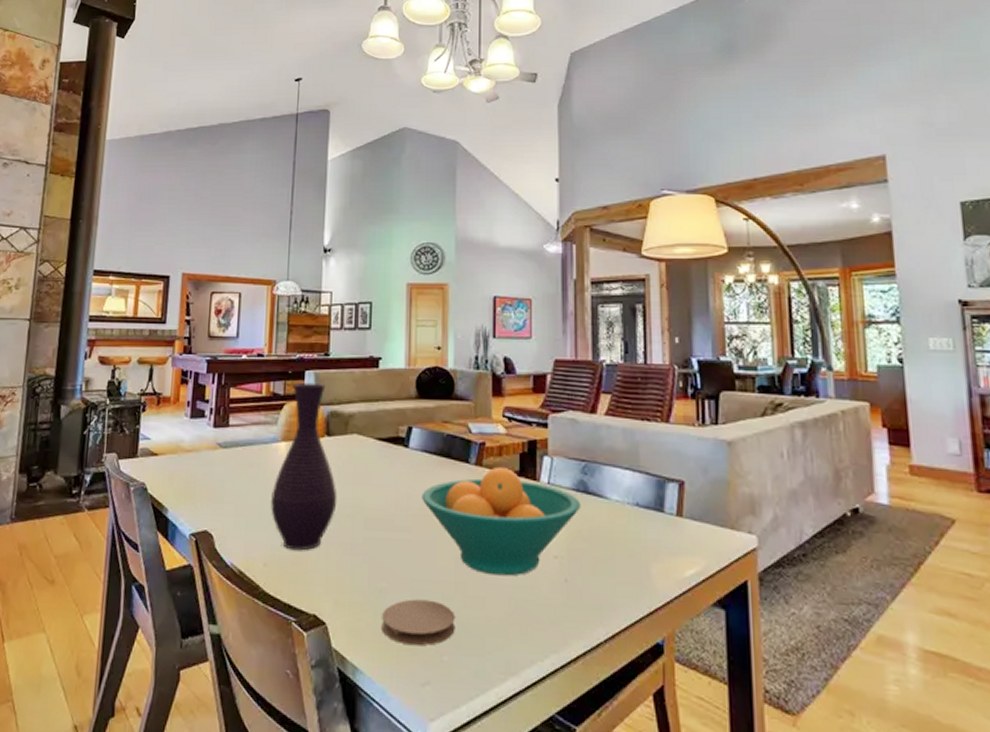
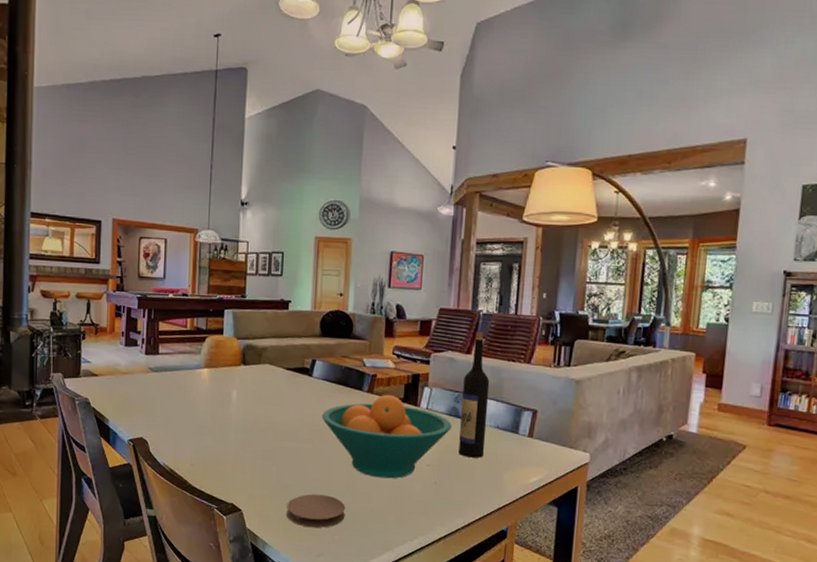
vase: present [271,382,338,551] -> none [196,319,252,455]
wine bottle: none [590,386,625,546] -> present [458,332,490,458]

